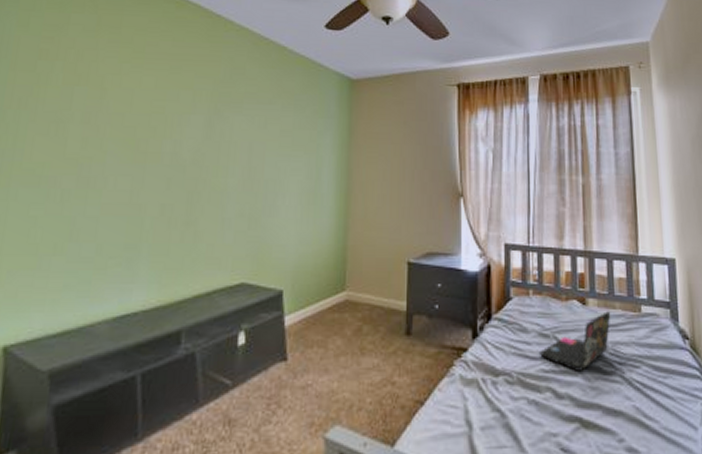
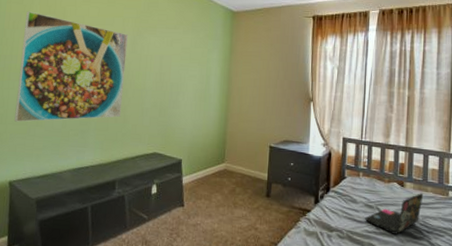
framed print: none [15,82,201,251] -> present [14,11,128,122]

